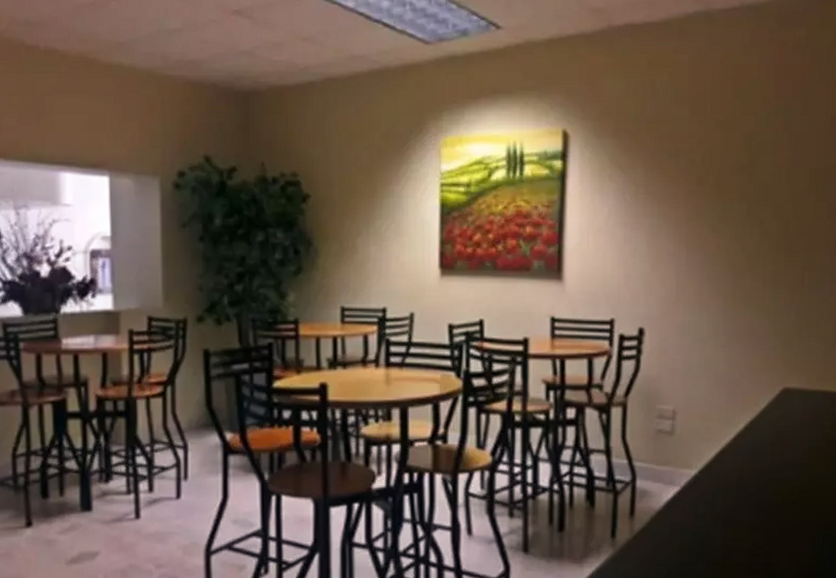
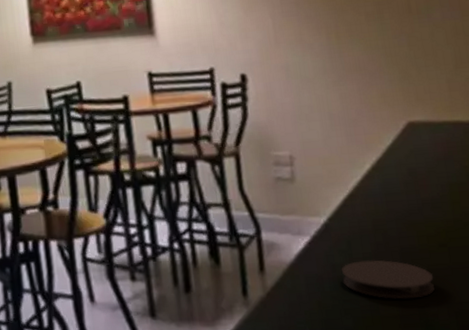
coaster: none [702,512,782,549] -> present [341,260,435,299]

